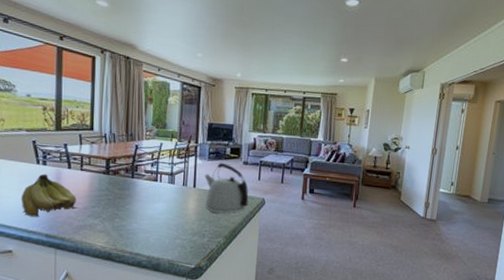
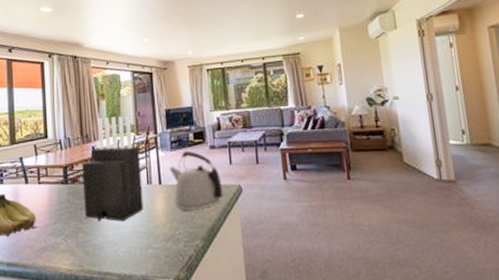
knife block: none [123,120,180,214] -> present [82,116,144,221]

